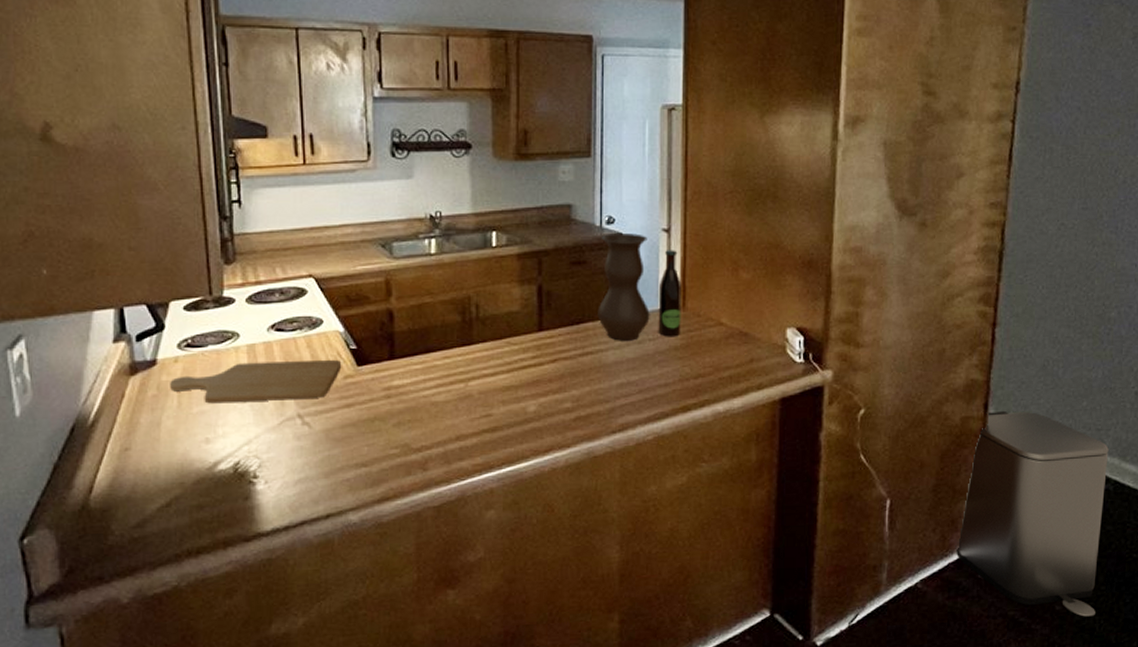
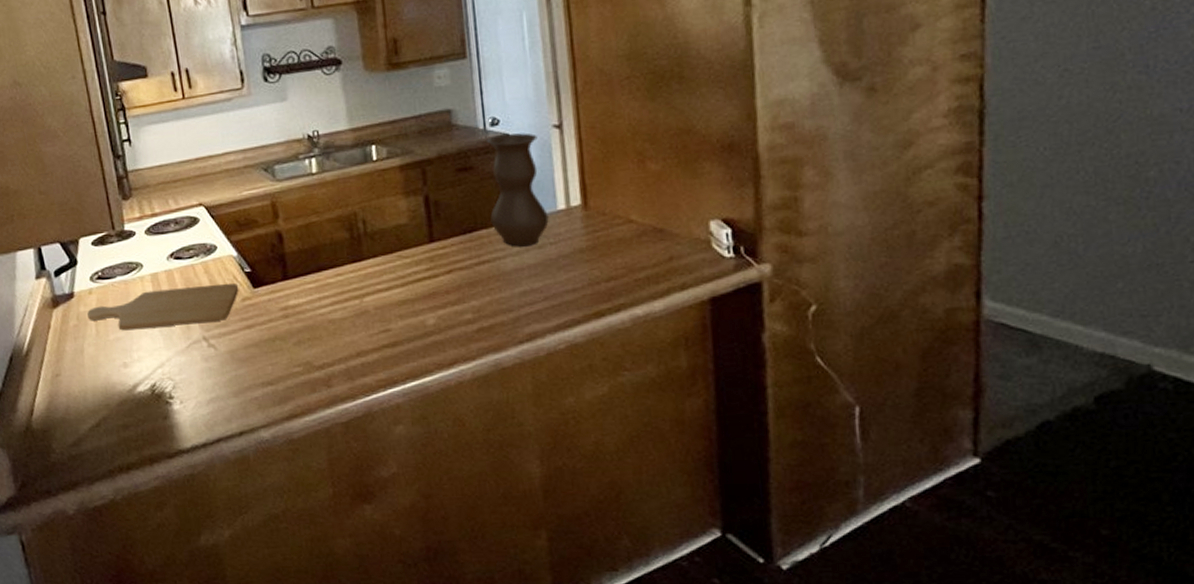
bottle: present [658,250,682,337] -> none [555,146,586,240]
pedal bin: present [955,410,1109,618] -> none [952,298,1162,545]

